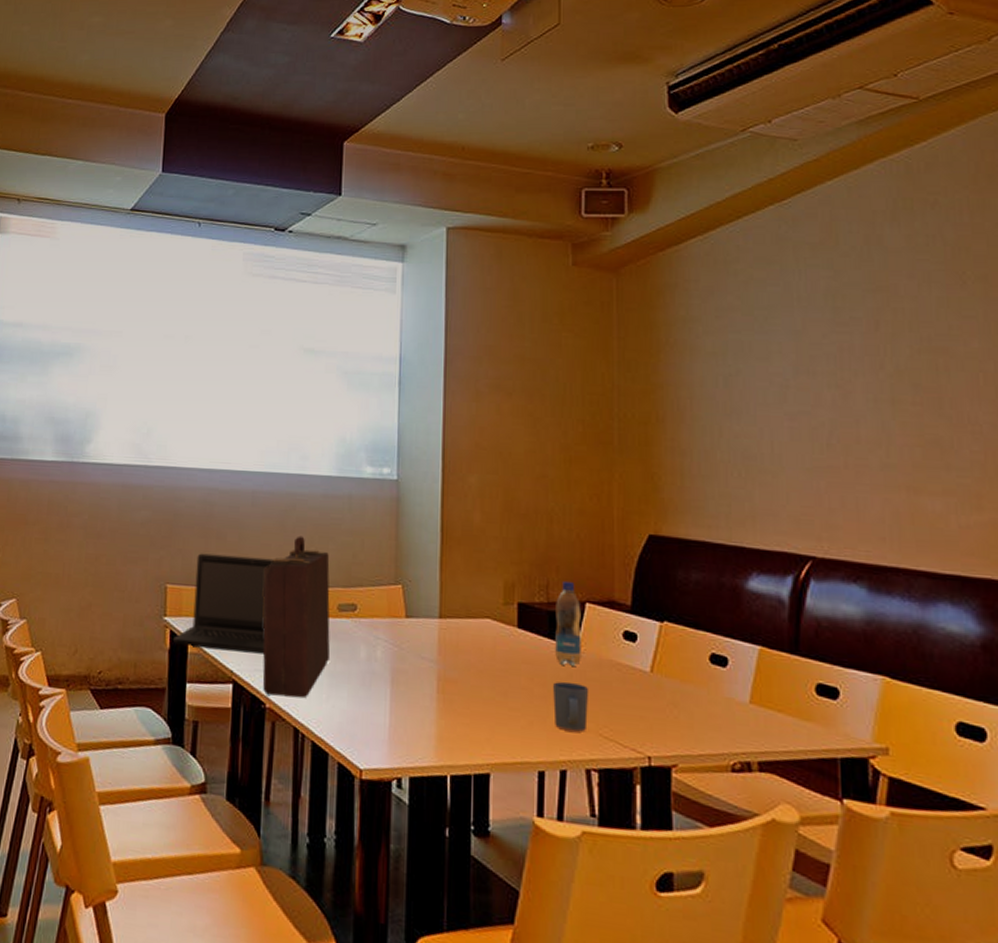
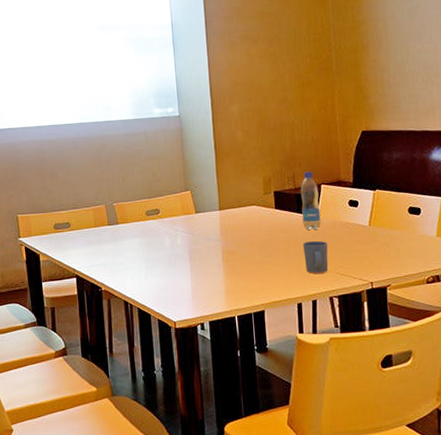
laptop: present [172,553,274,653] -> none [27,185,97,256]
briefcase: present [262,536,330,698] -> none [88,166,144,281]

